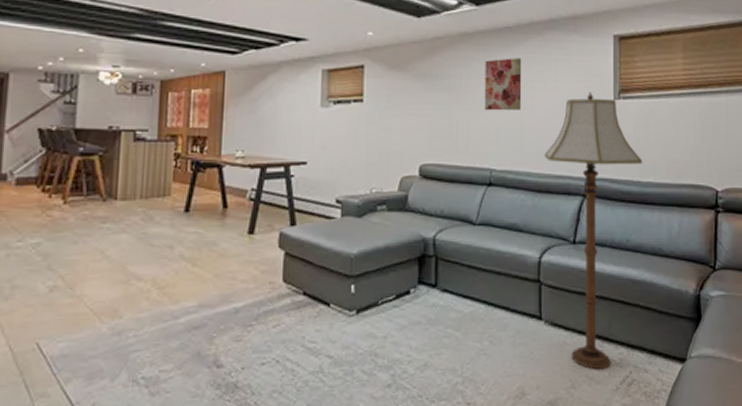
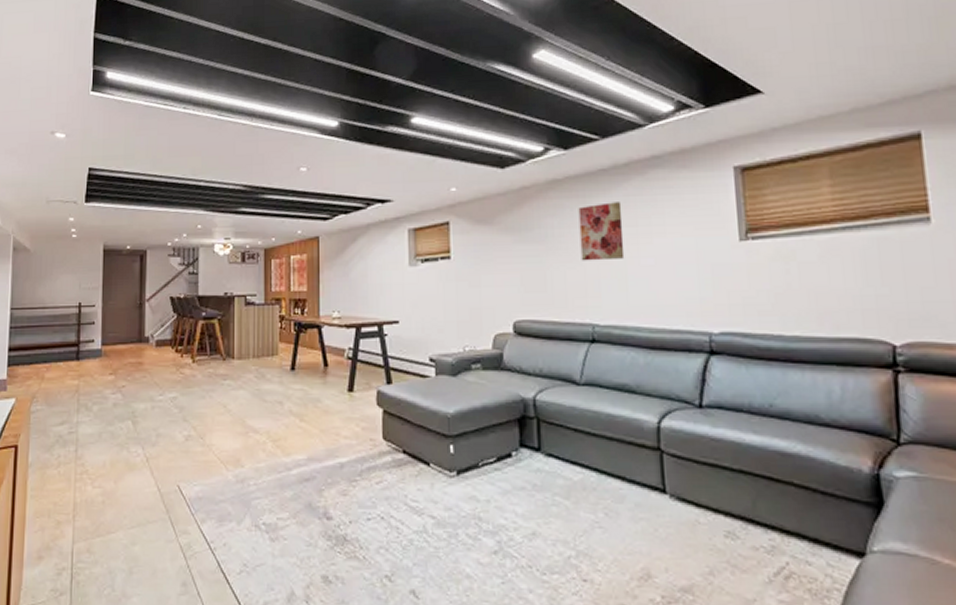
floor lamp: present [544,92,643,370] -> none [656,233,785,557]

